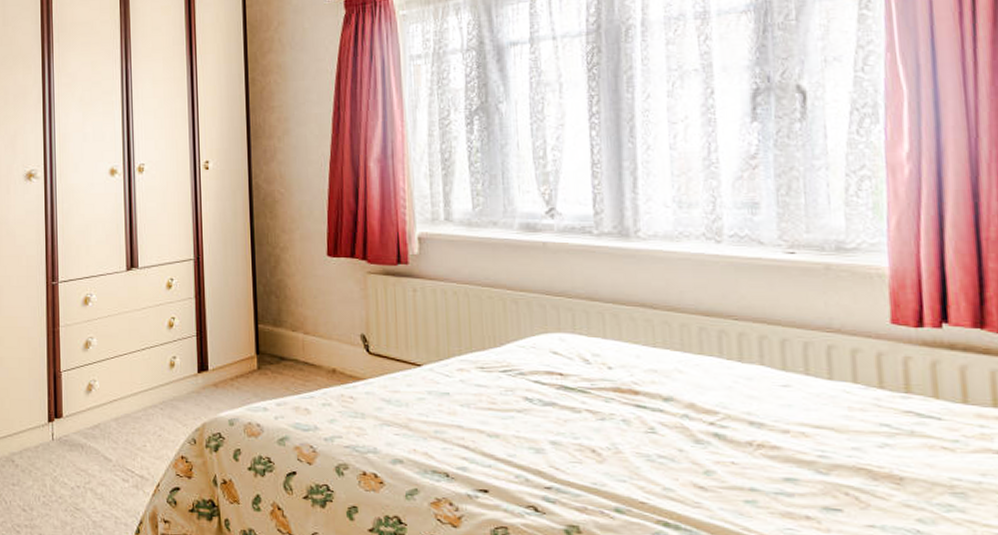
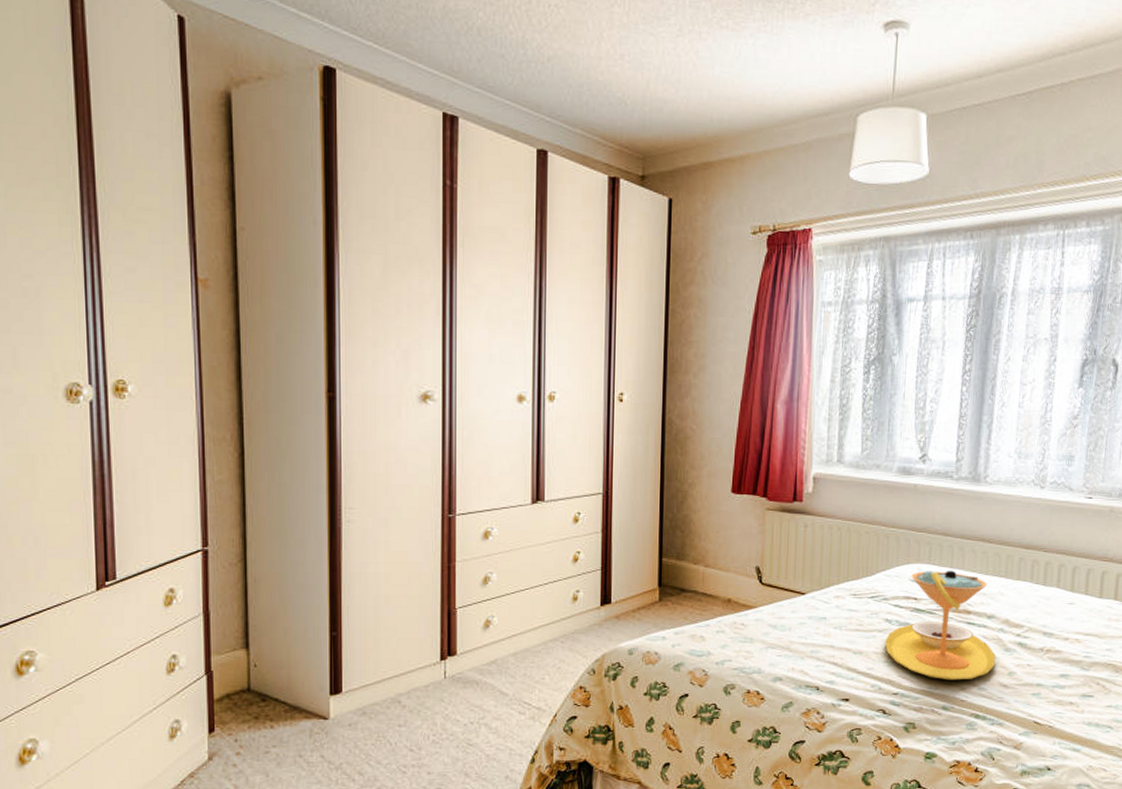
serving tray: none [526,341,683,477] -> present [884,570,996,681]

